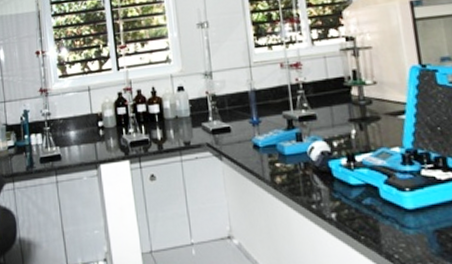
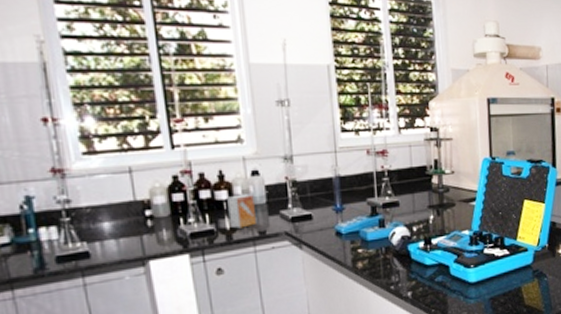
small box: none [158,107,182,139] -> present [227,194,256,229]

